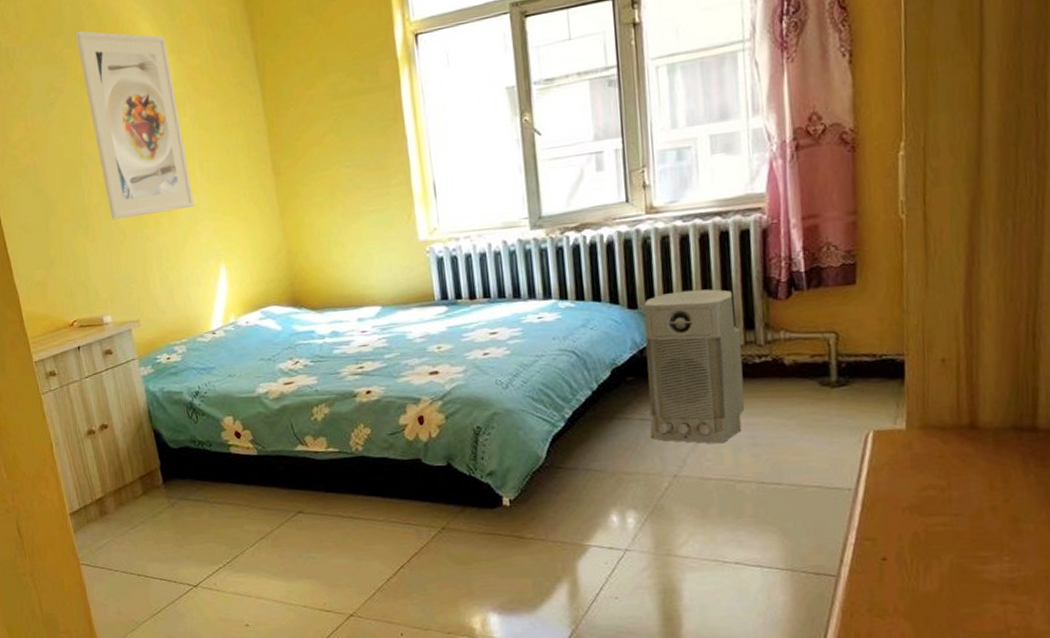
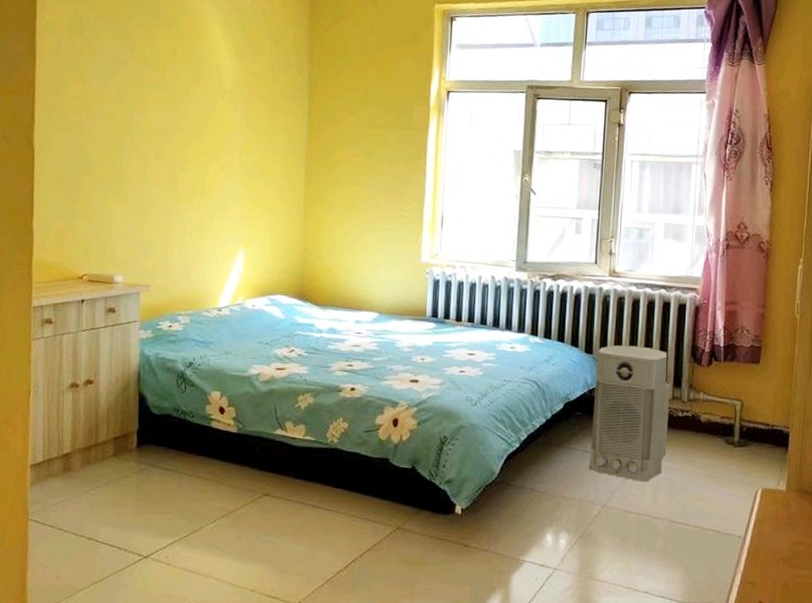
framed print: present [75,31,195,220] -> none [144,18,233,193]

